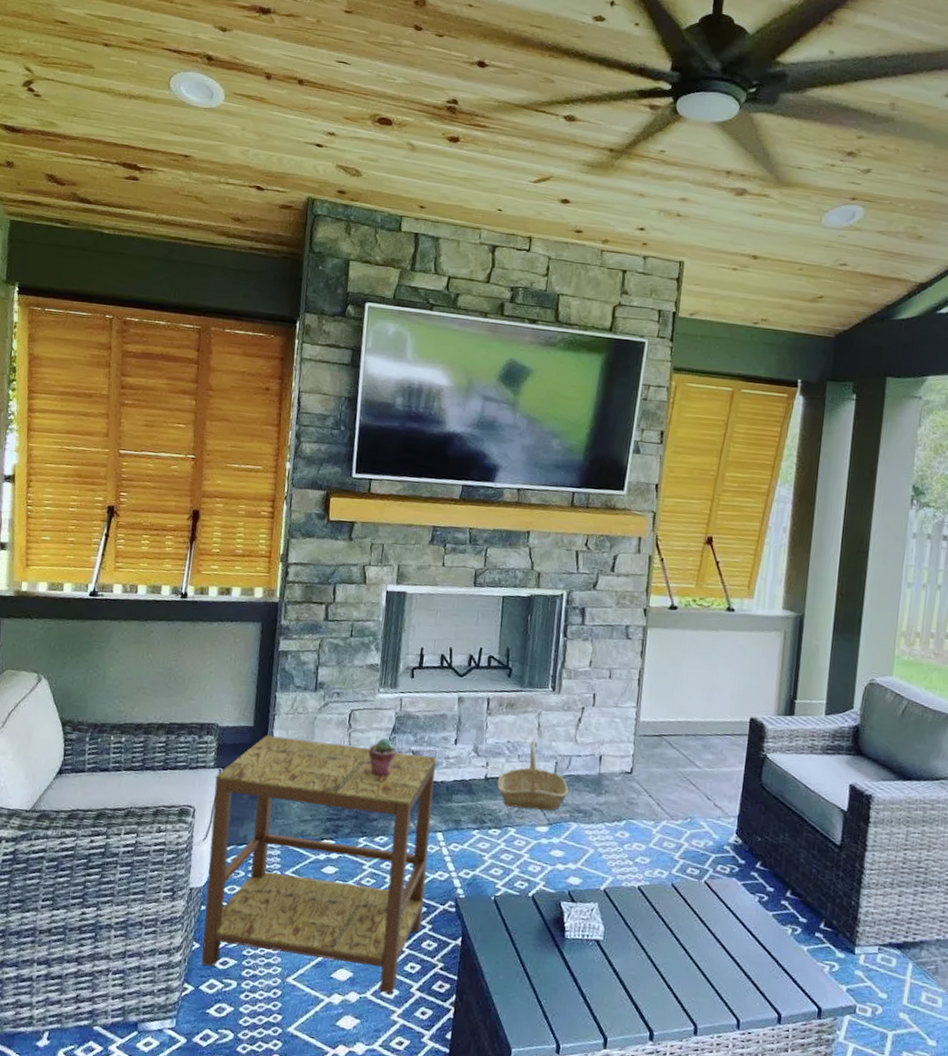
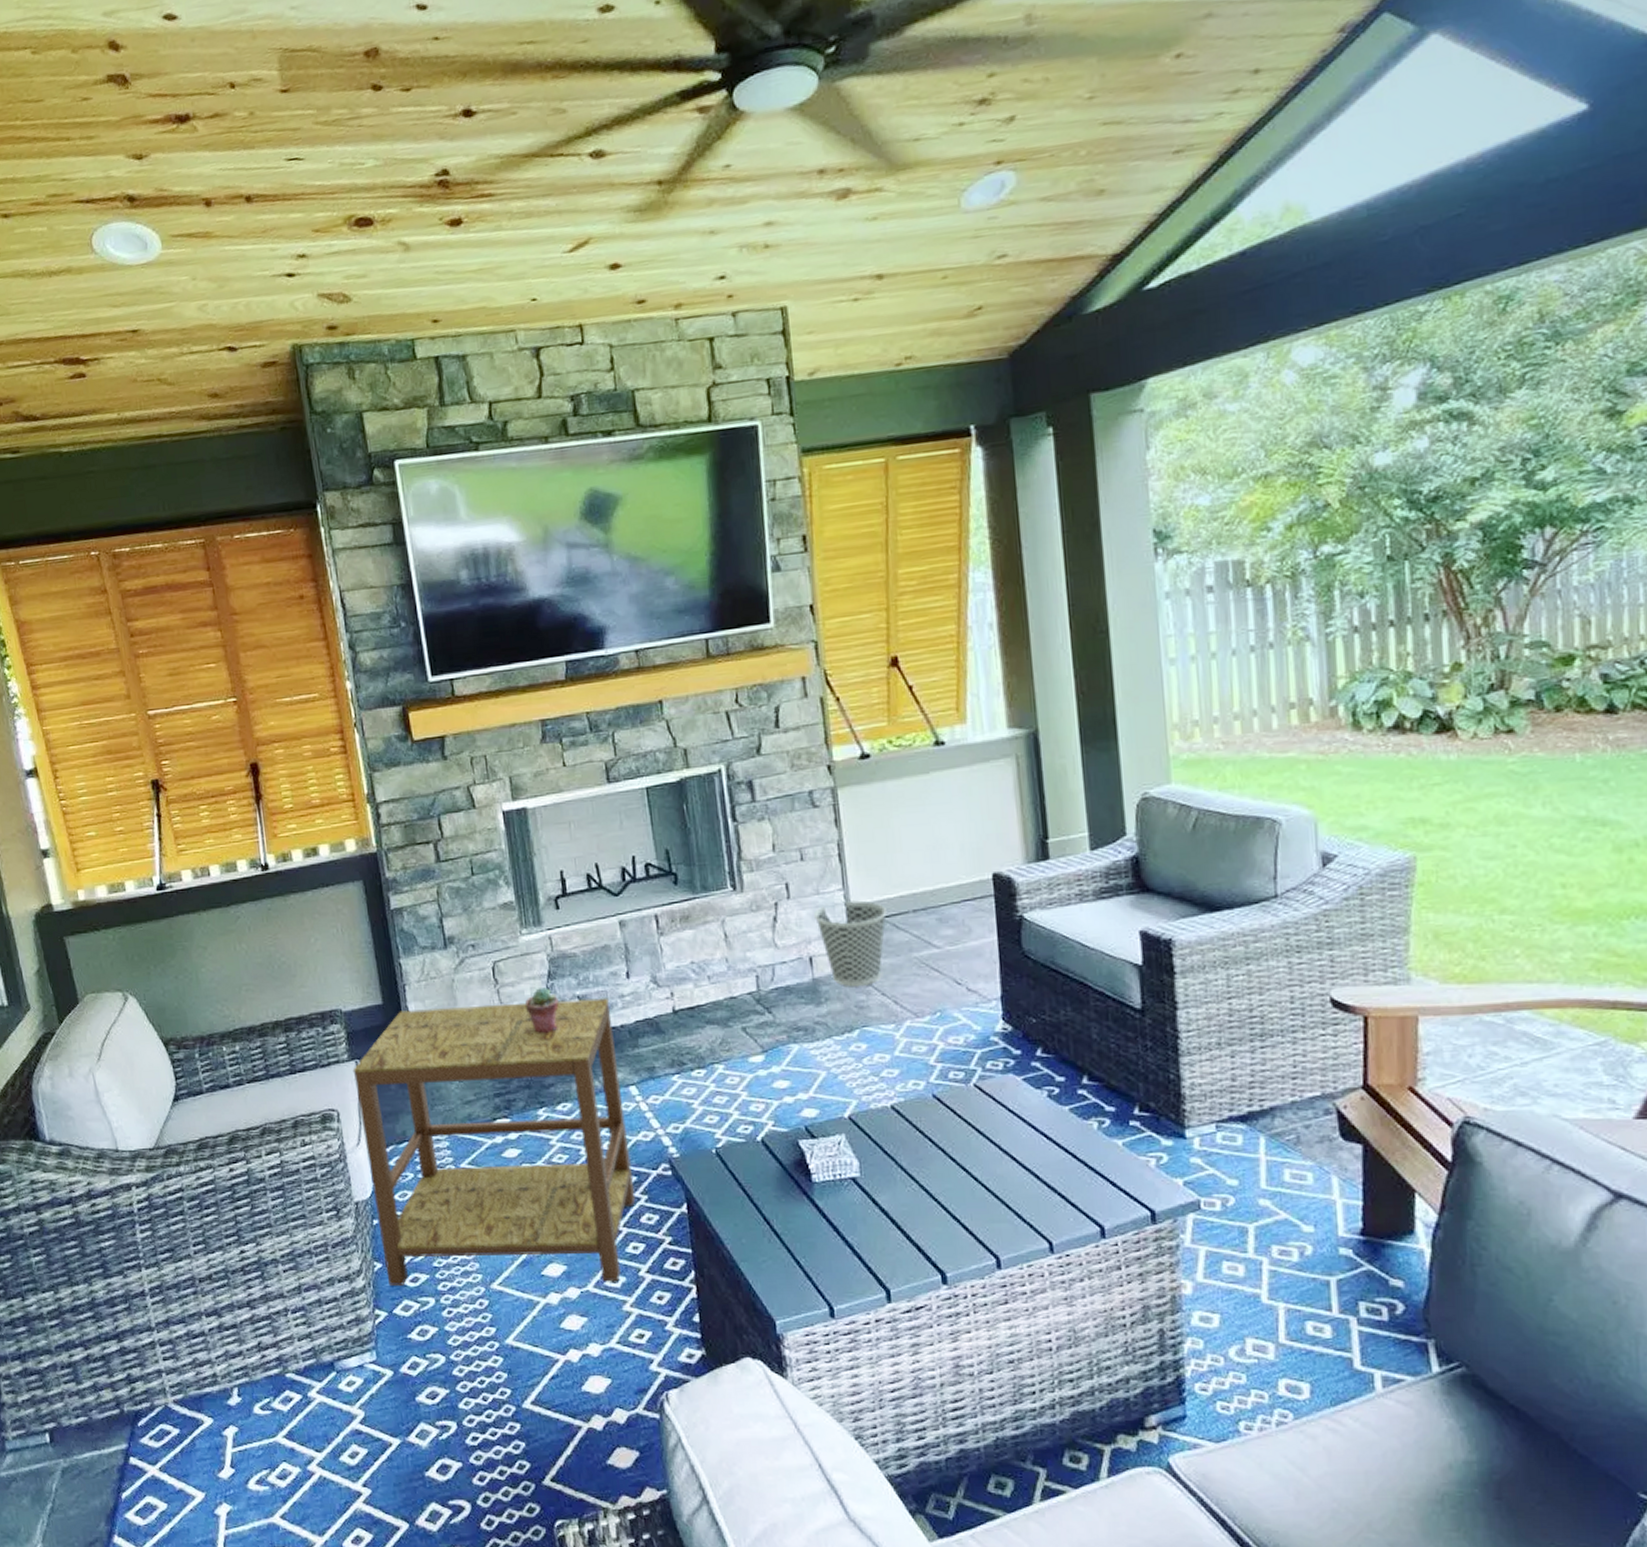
basket: present [496,740,569,811] -> none [688,954,780,1040]
wastebasket: none [610,716,666,787] -> present [814,900,887,987]

